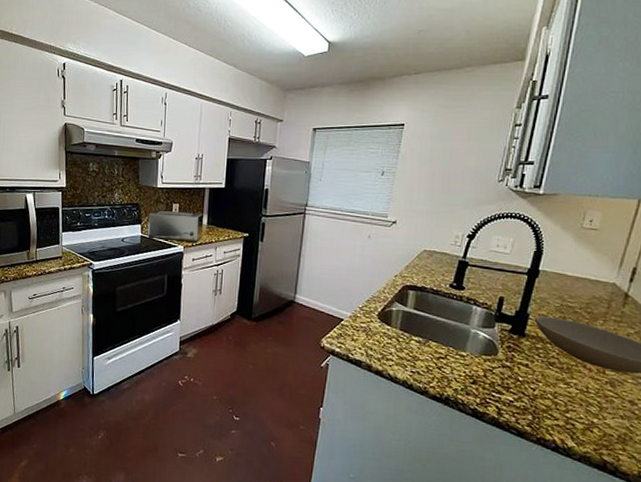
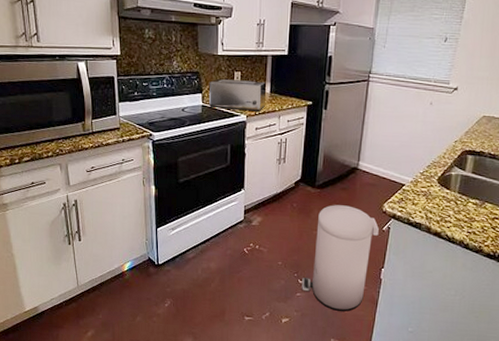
pedal bin: none [237,338,317,453] -> present [302,205,379,312]

